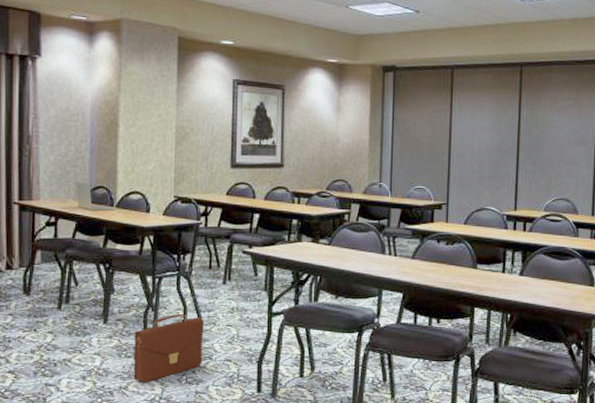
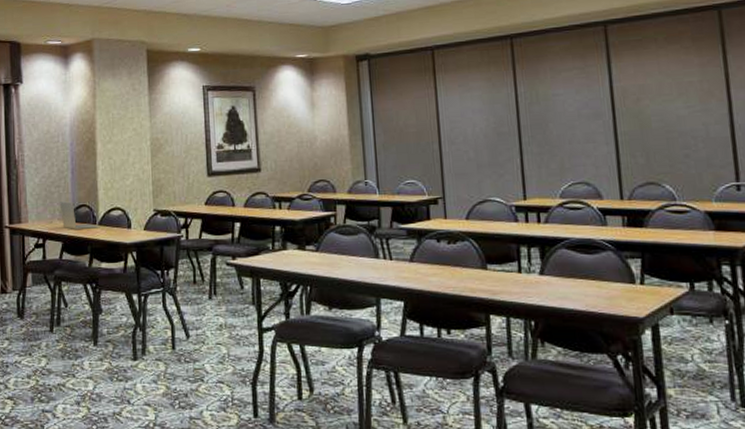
briefcase: present [133,313,204,383] -> none [124,332,195,409]

